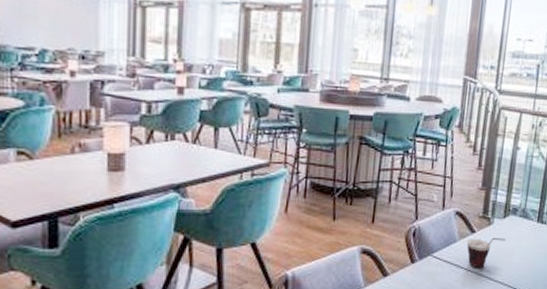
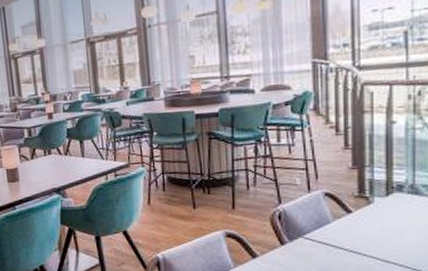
cup: present [466,238,506,268] -> none [342,217,394,249]

